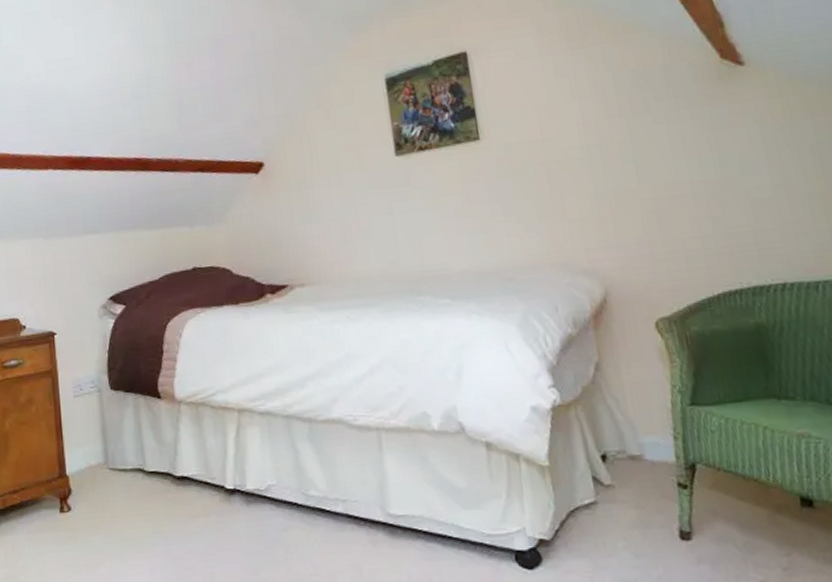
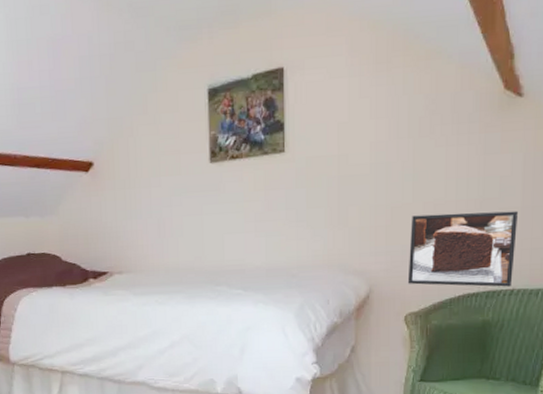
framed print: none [641,190,782,283] -> present [407,211,518,287]

